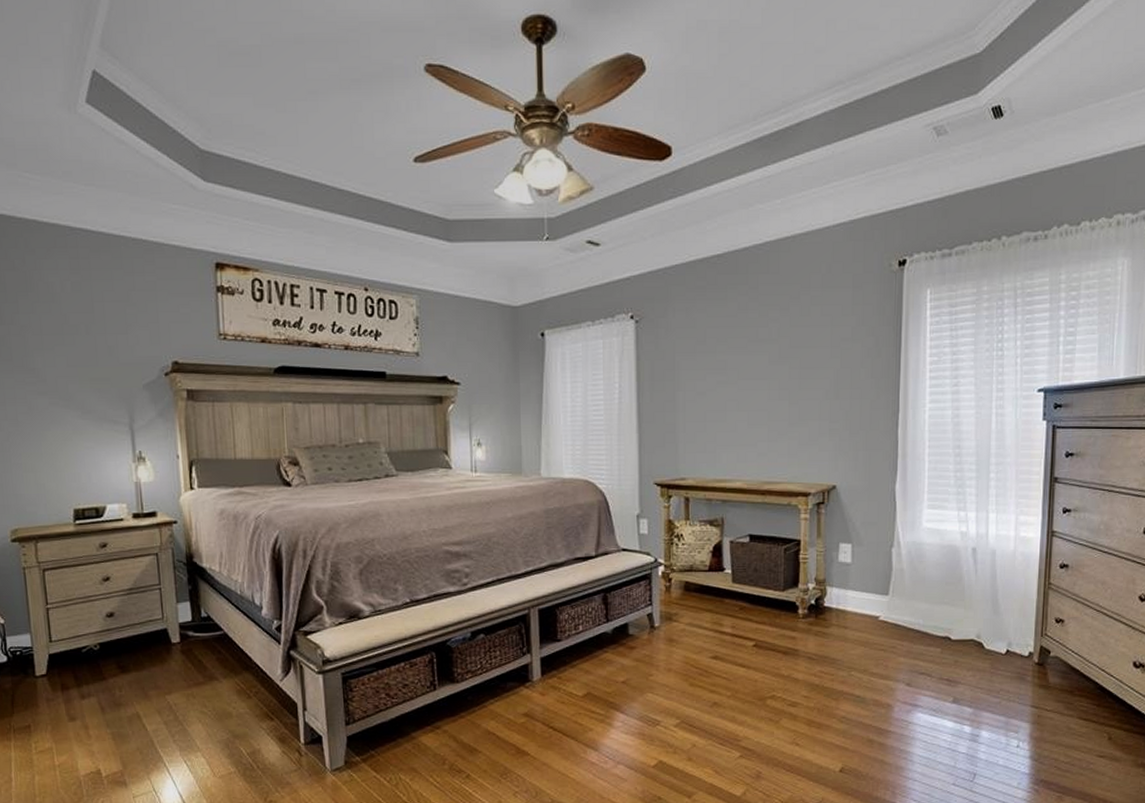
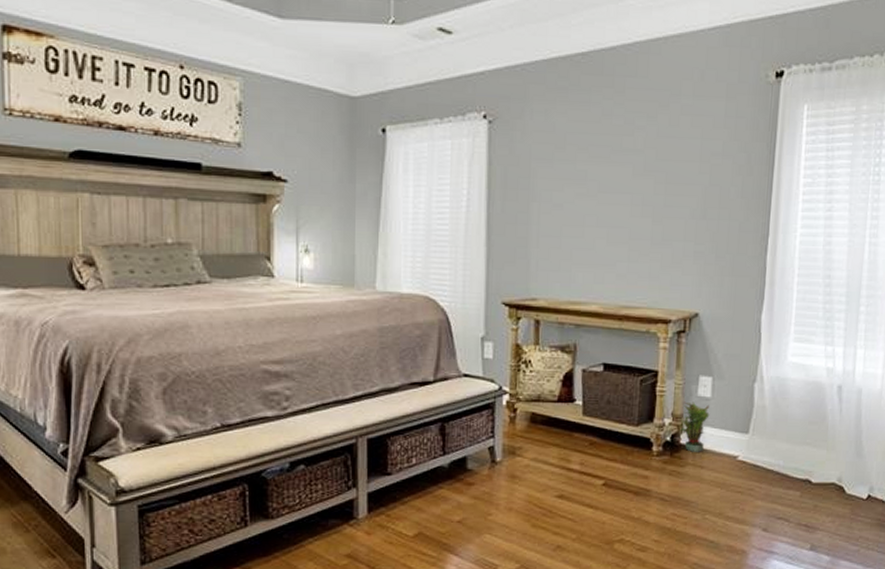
potted plant: none [821,567,851,614] -> present [677,401,710,452]

